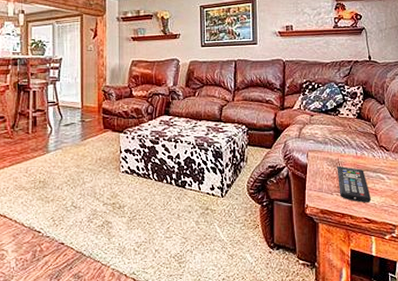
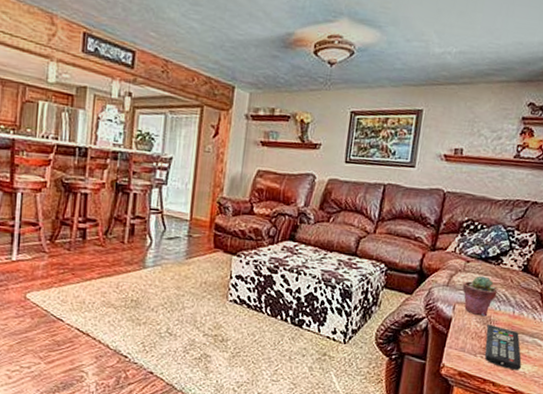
potted succulent: none [311,126,340,160] -> present [462,275,498,317]

